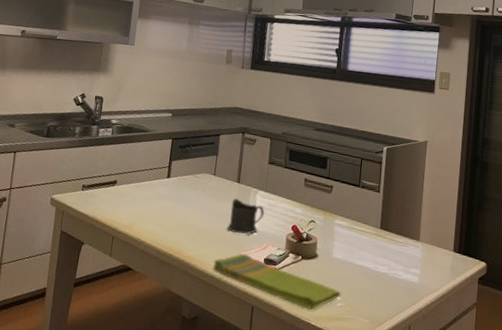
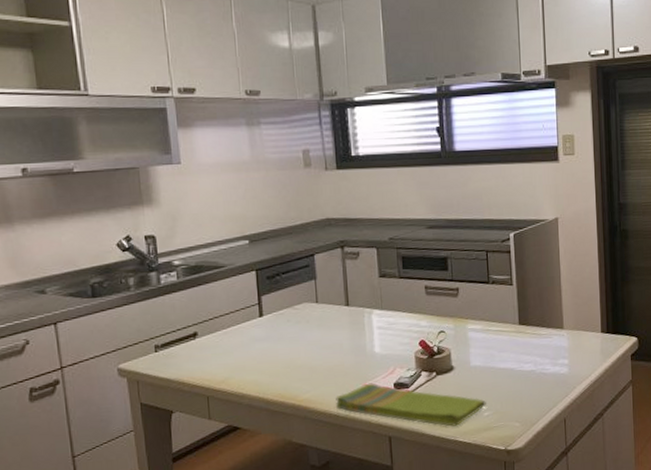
cup: present [227,199,265,235] -> none [343,324,385,363]

